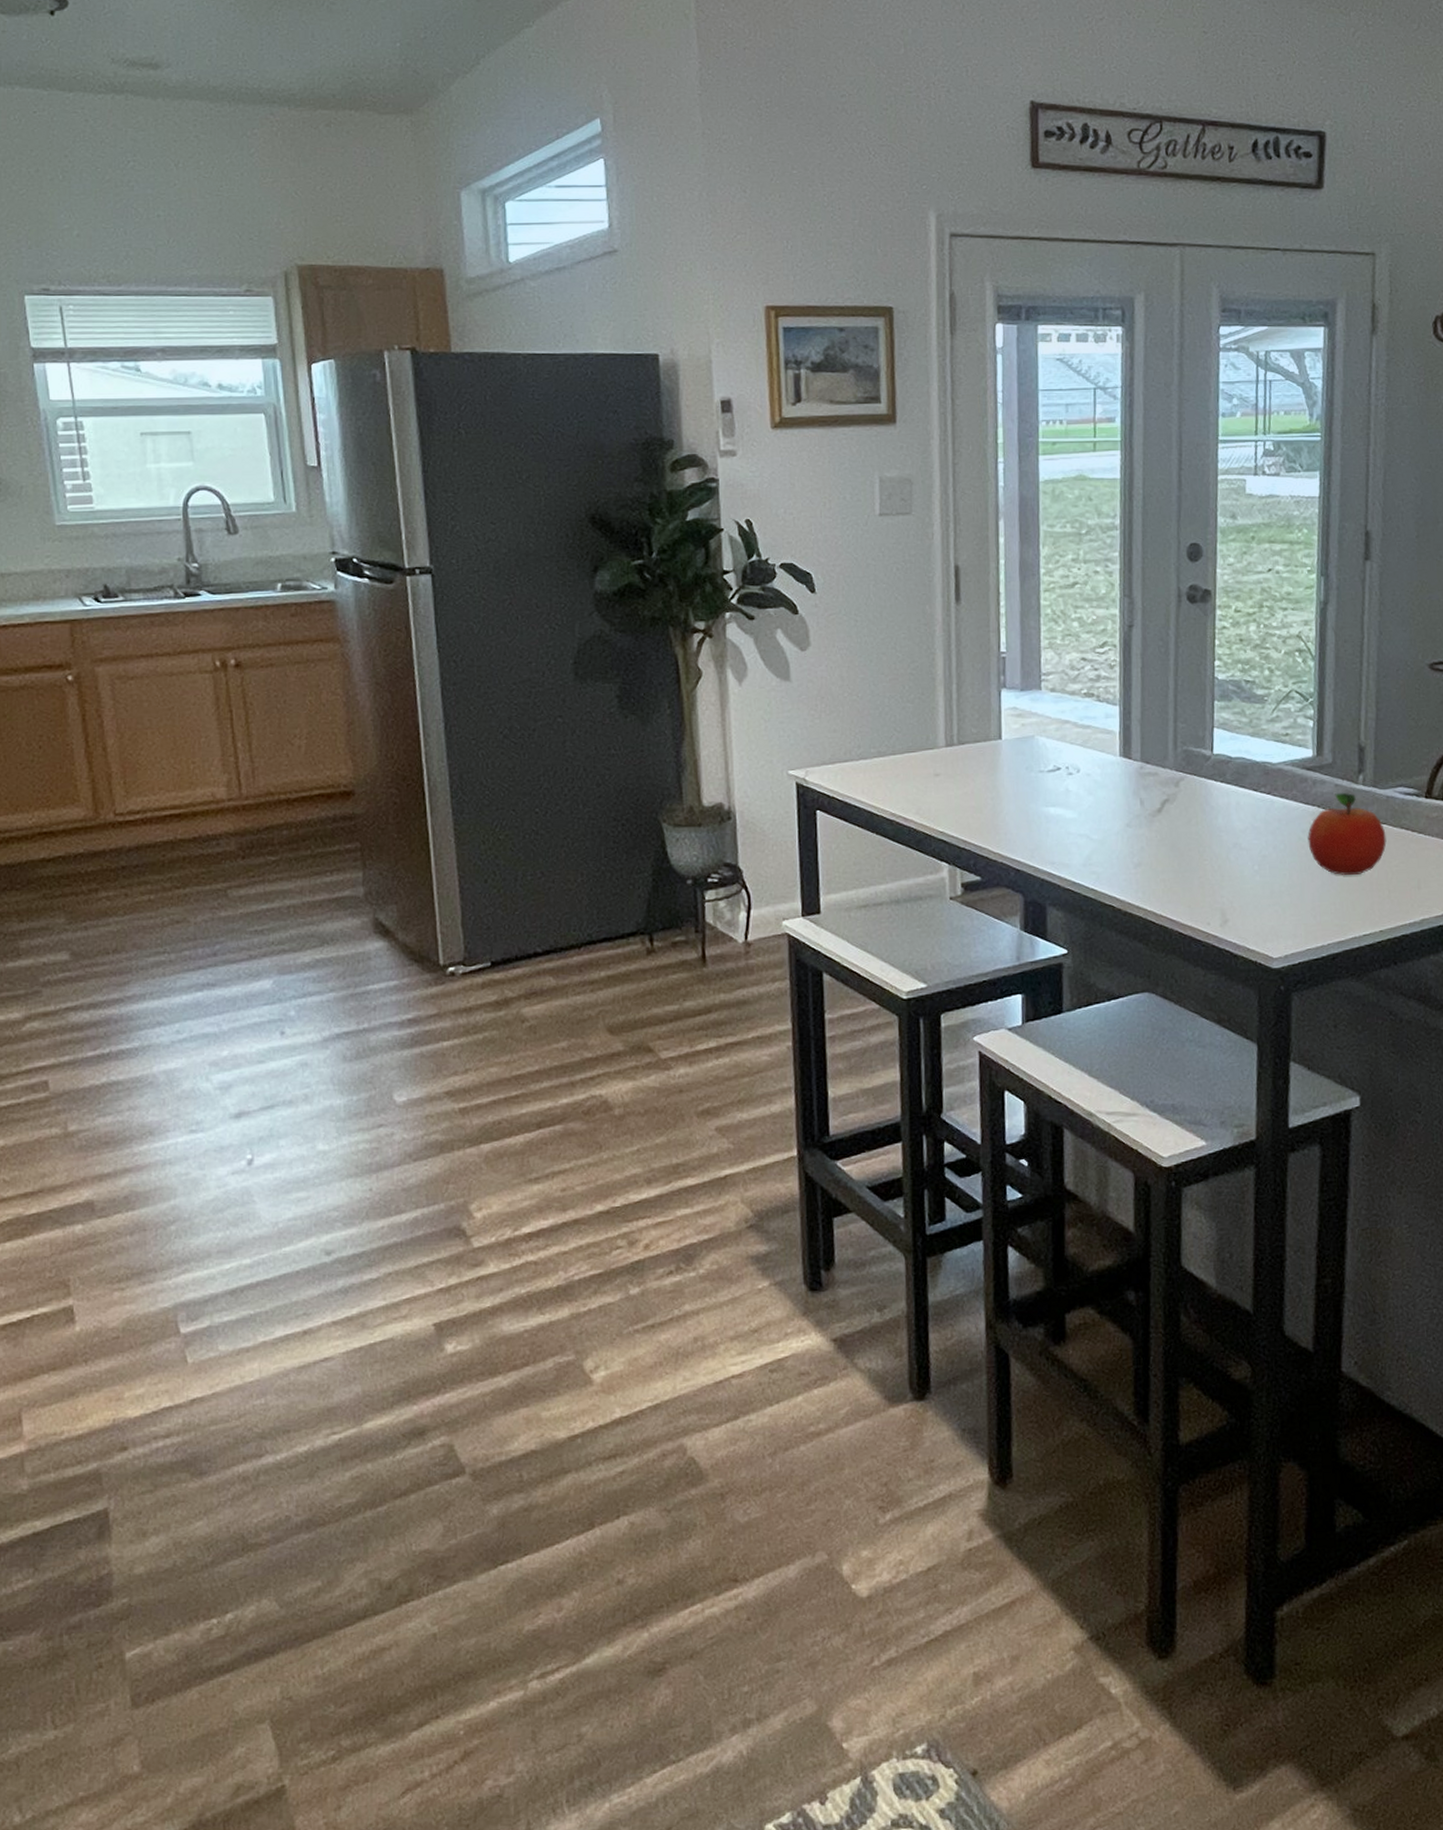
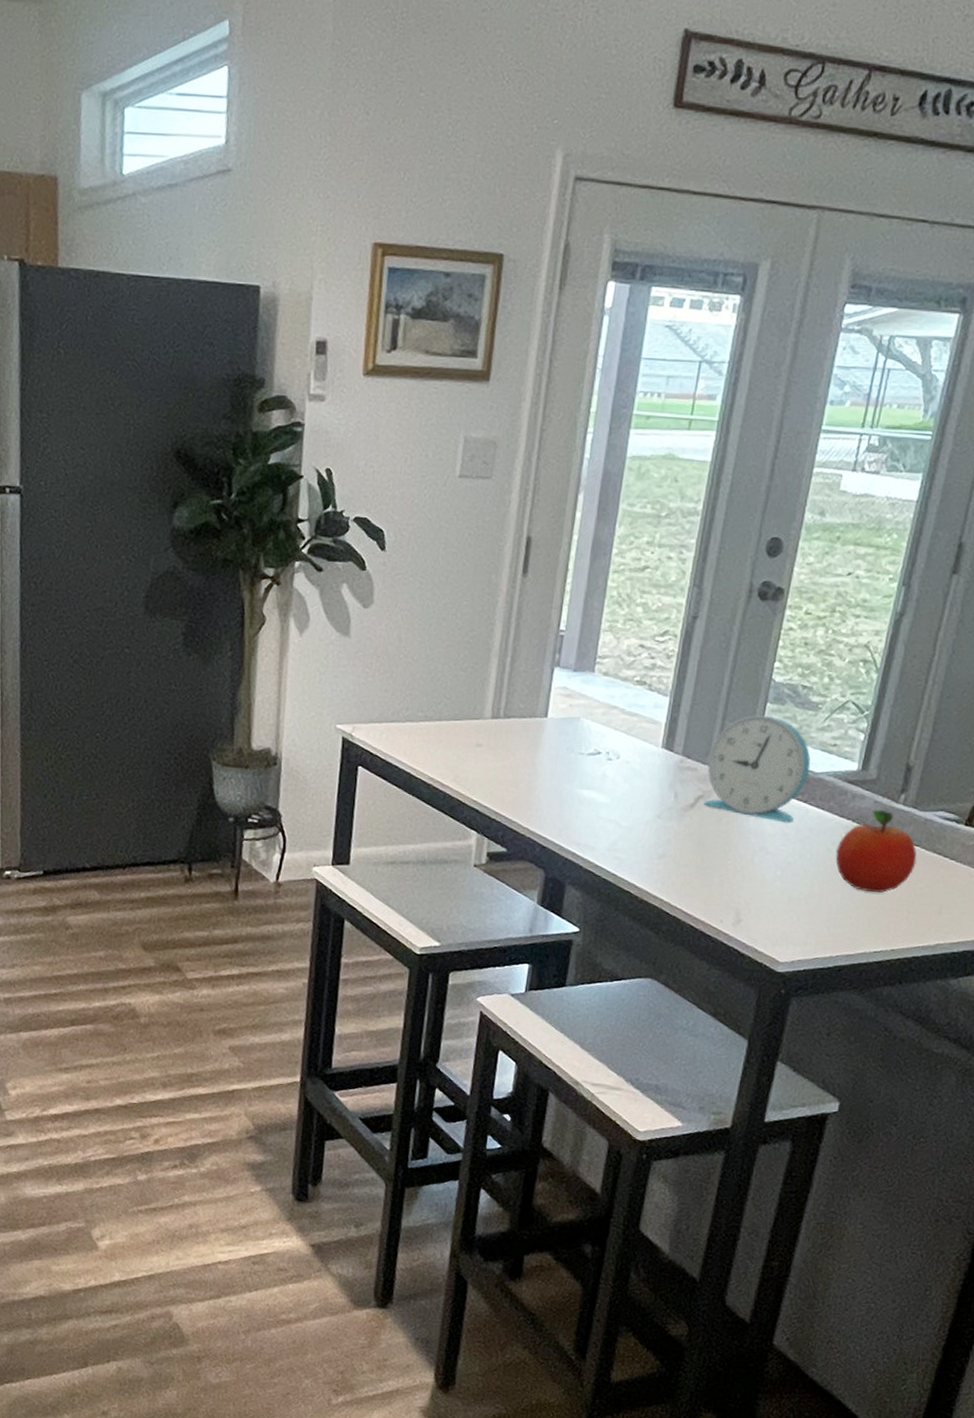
alarm clock: none [1167,713,1268,817] -> present [703,715,811,823]

